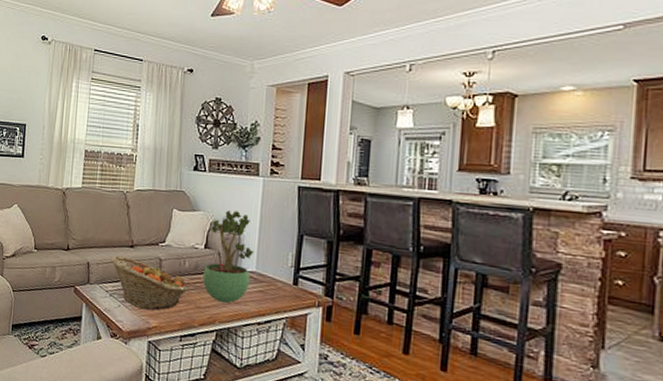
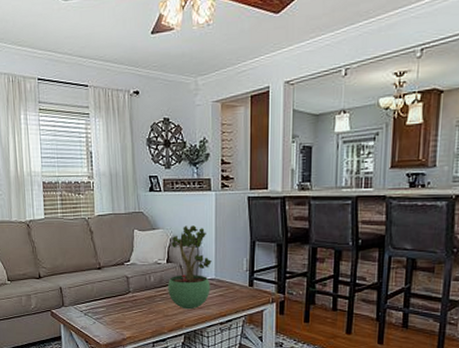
fruit basket: present [110,255,189,310] -> none [81,278,156,324]

